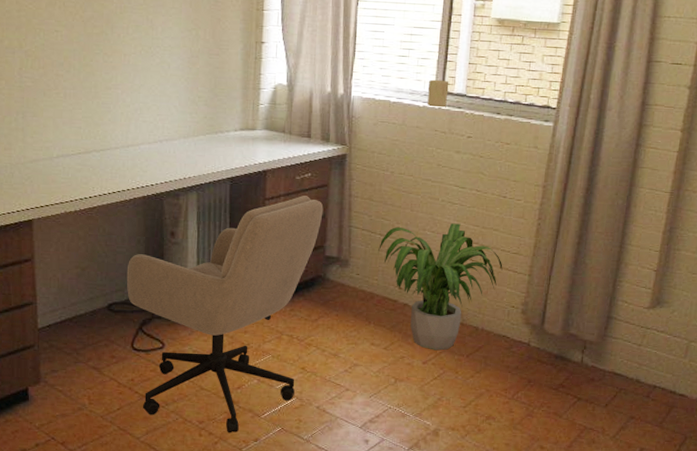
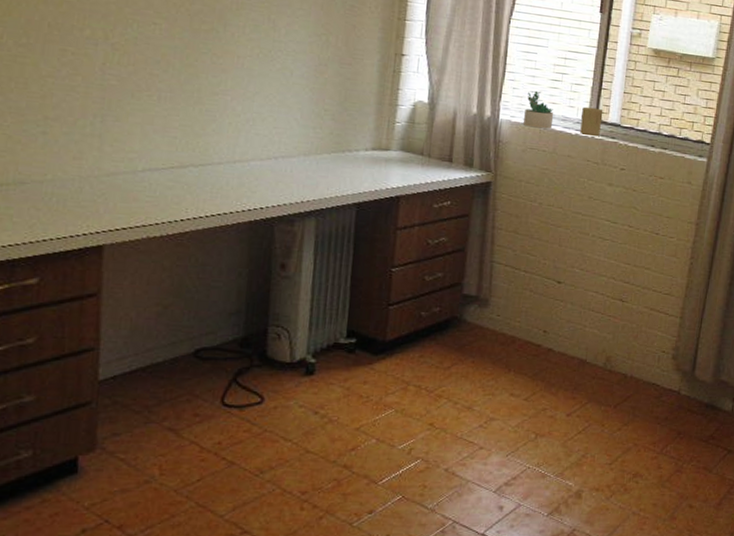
office chair: present [126,196,324,433] -> none [220,226,463,505]
succulent plant: none [374,67,402,103] -> present [523,90,554,129]
potted plant: present [378,223,503,351] -> none [522,260,654,401]

